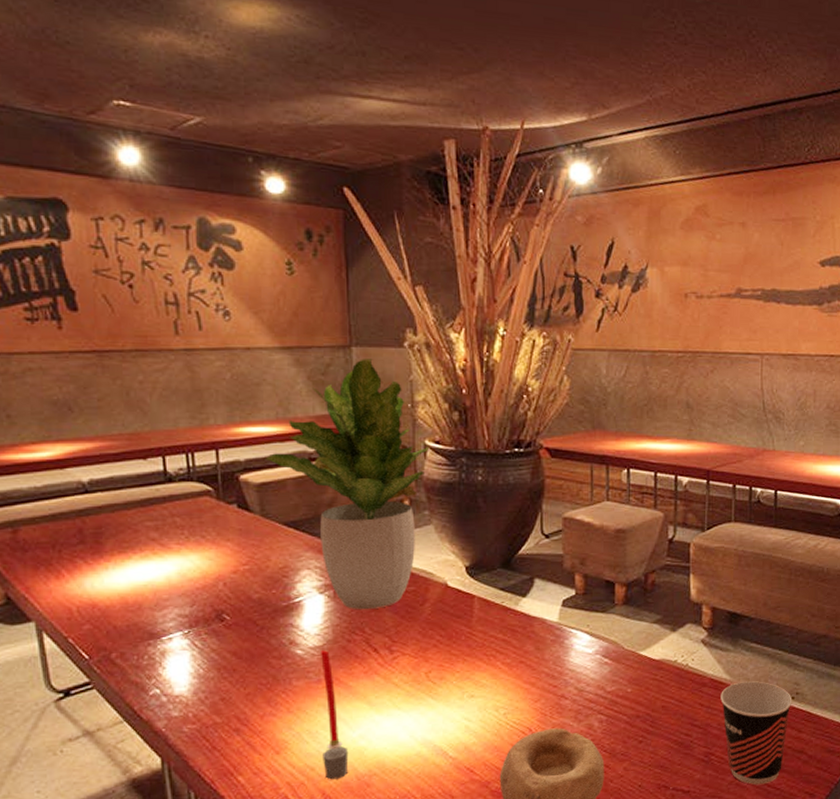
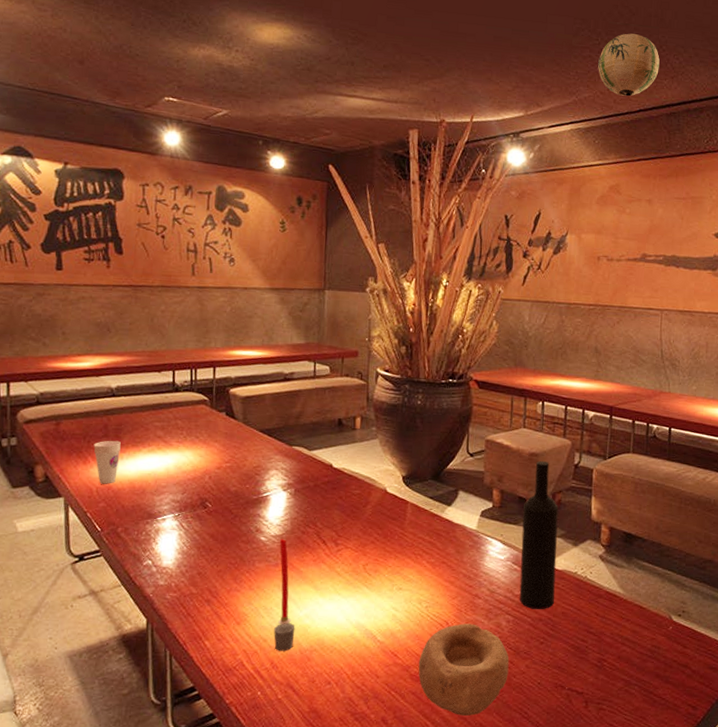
cup: none [67,547,104,602] -> present [93,440,121,484]
potted plant: present [265,359,430,610] -> none [250,300,381,507]
wine bottle: none [611,537,653,706] -> present [519,460,559,610]
paper lantern: none [675,14,749,95] -> present [598,33,660,97]
cup: present [720,681,792,785] -> none [614,596,679,694]

